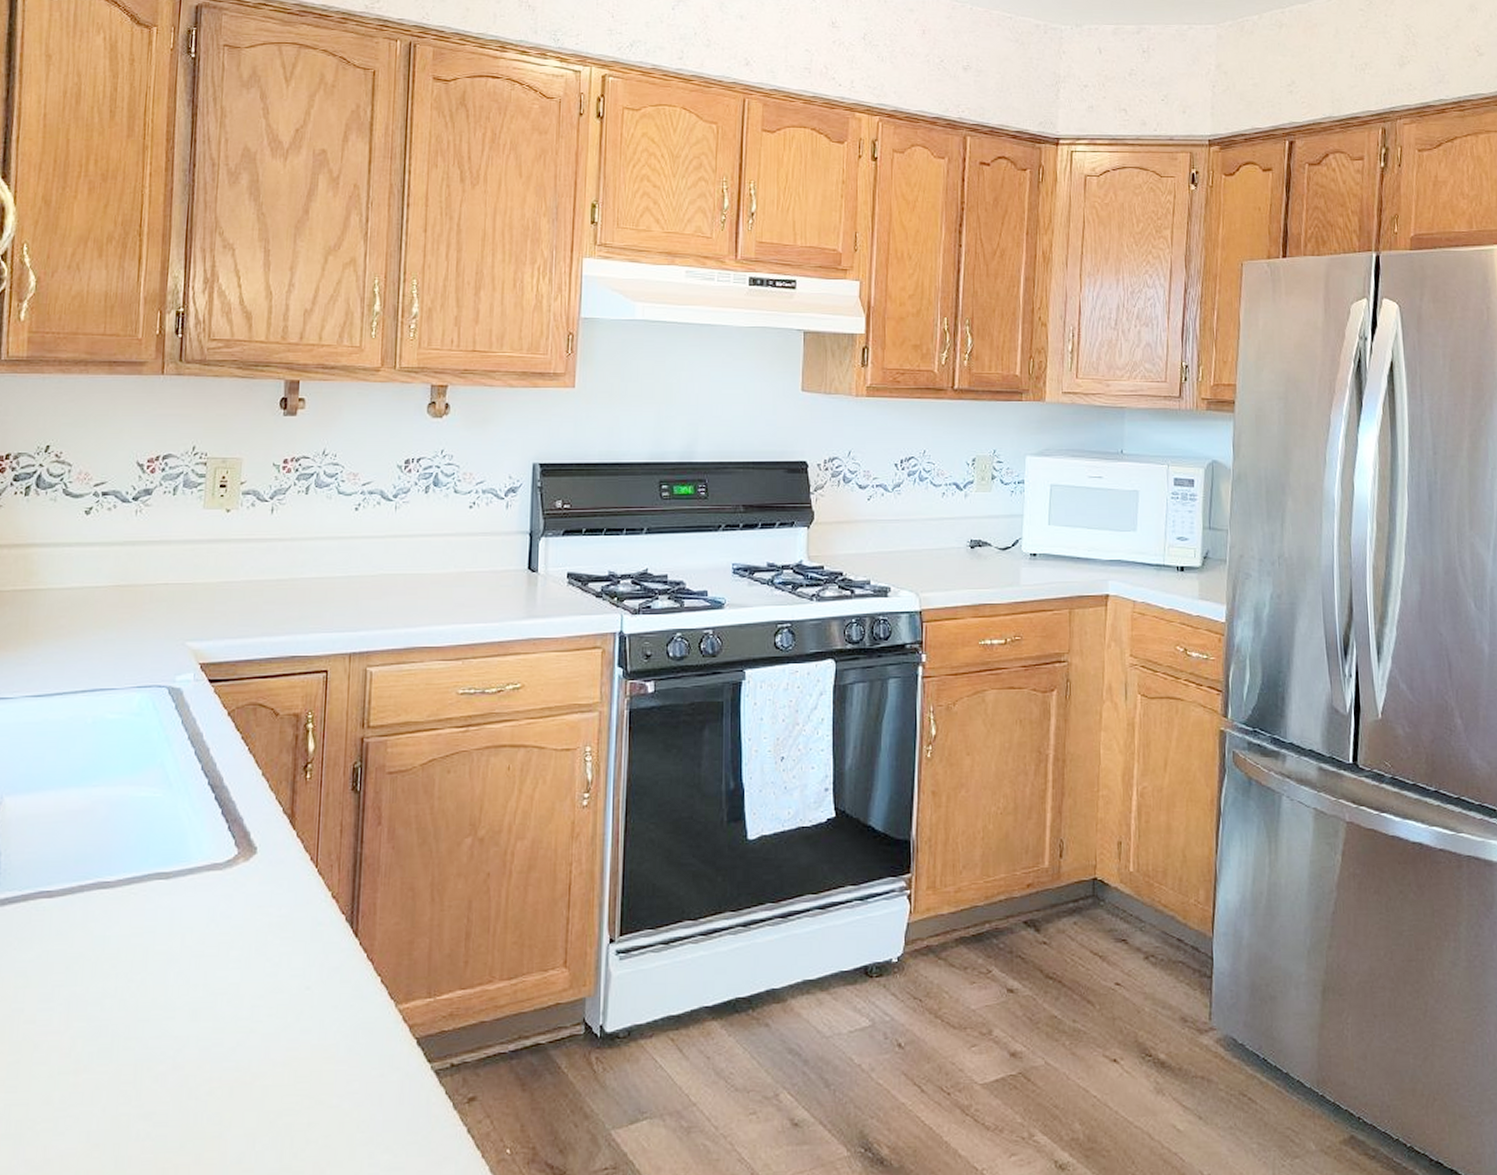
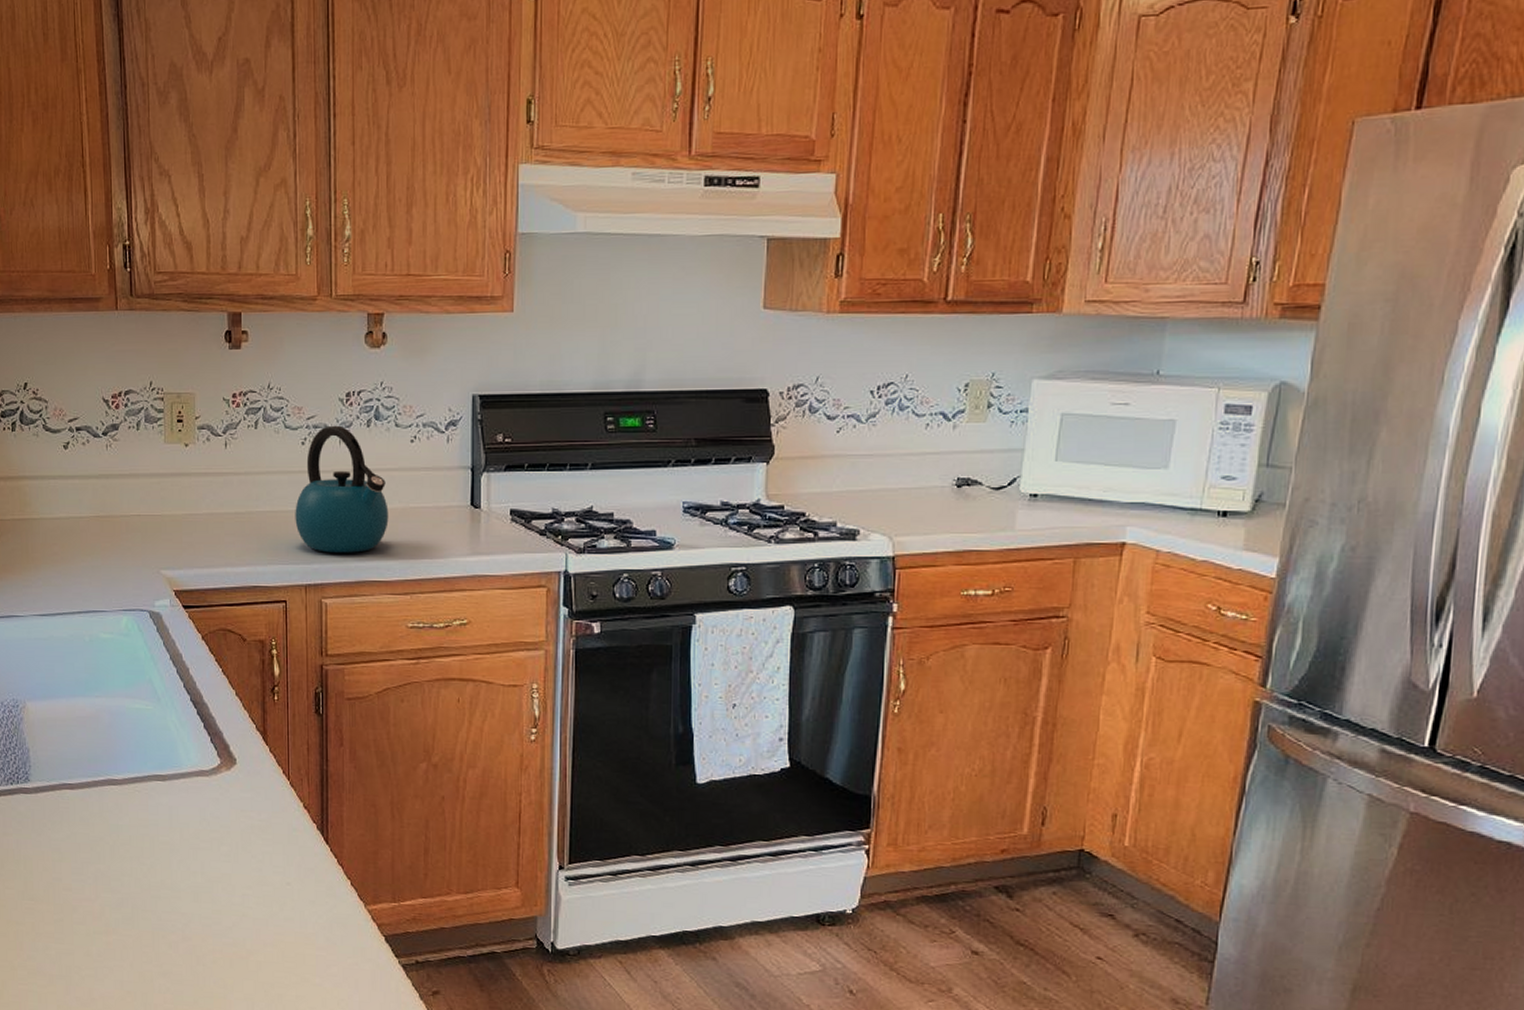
kettle: none [343,491,443,619] -> present [295,425,389,553]

